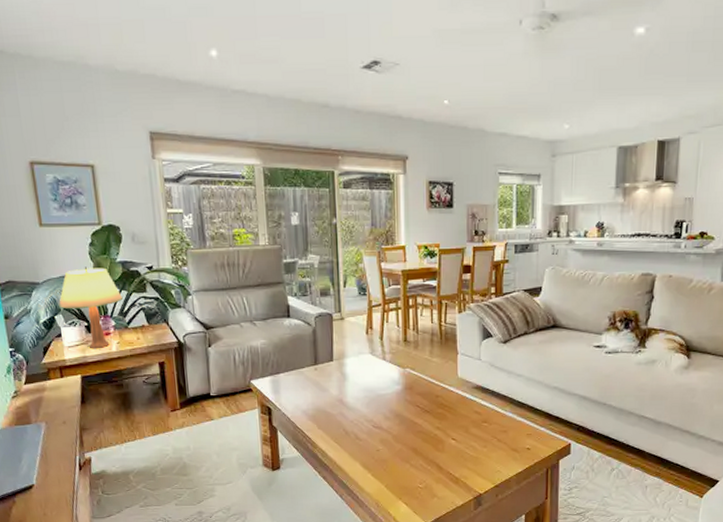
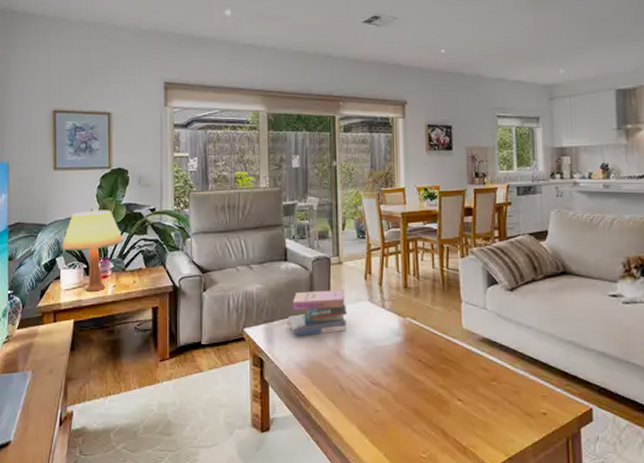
books: none [293,344,350,387] -> present [288,290,347,336]

